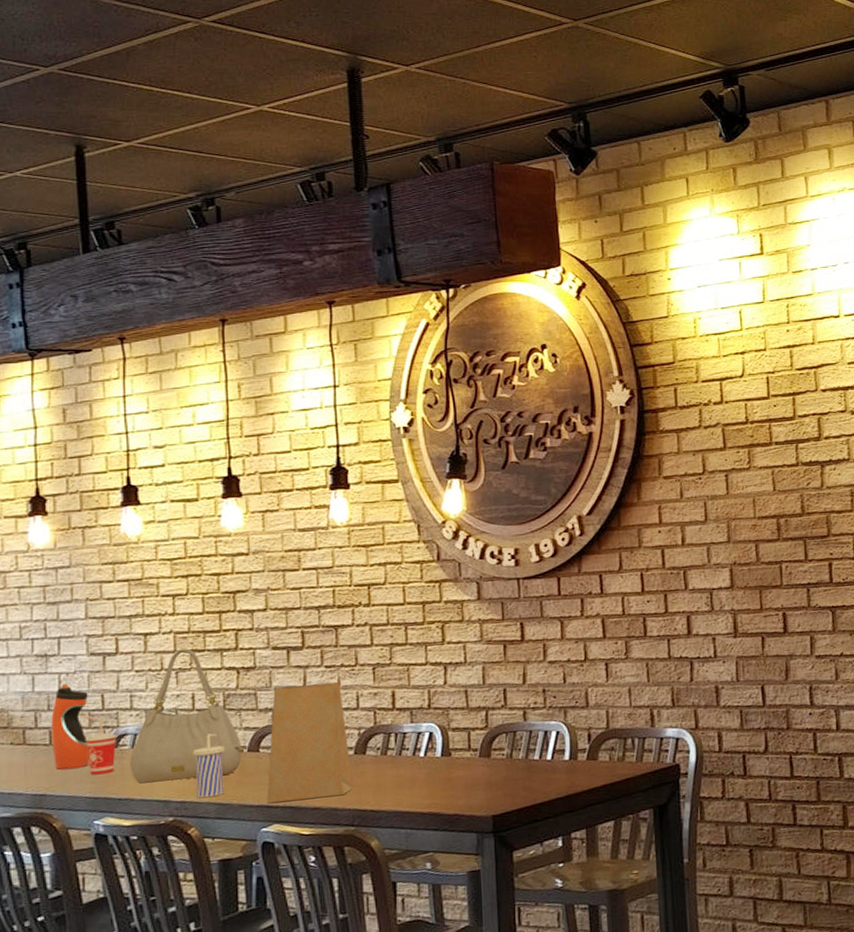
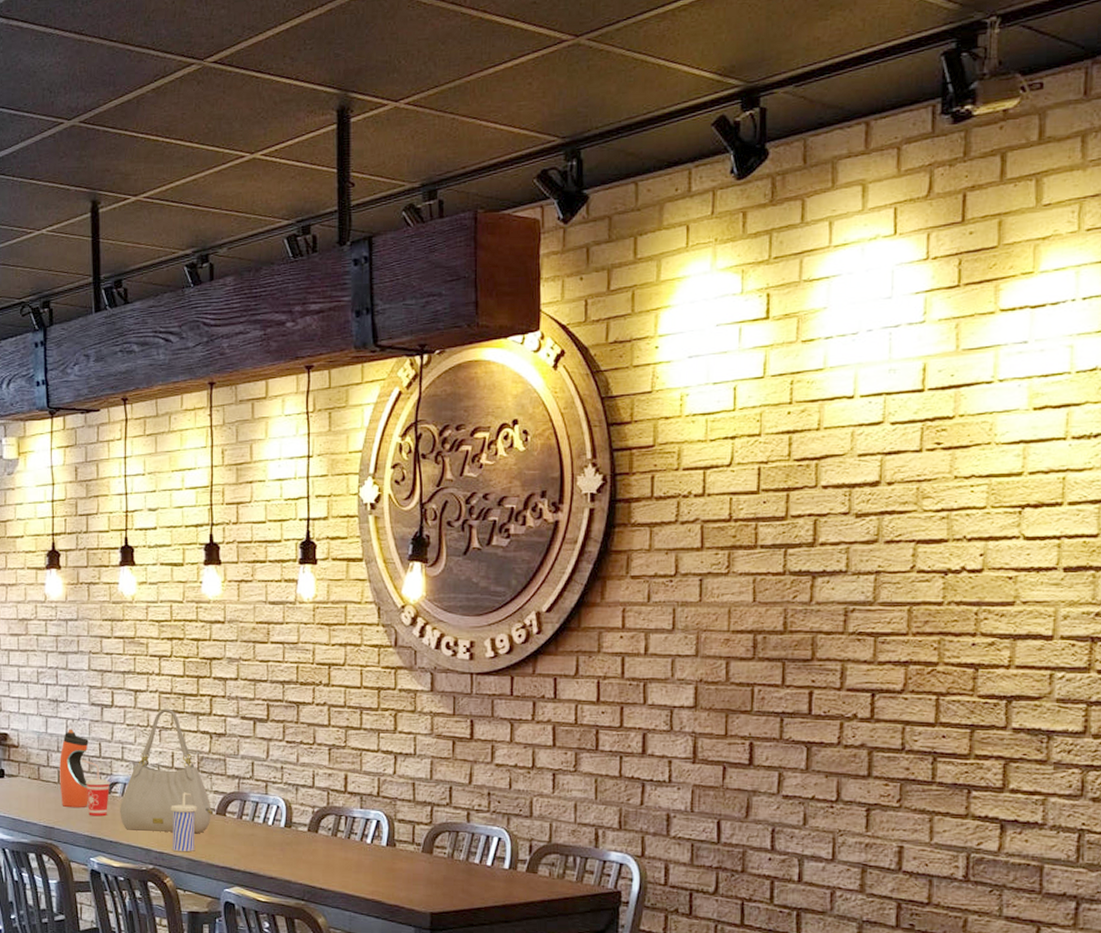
paper bag: present [266,682,354,803] -> none [230,756,306,870]

